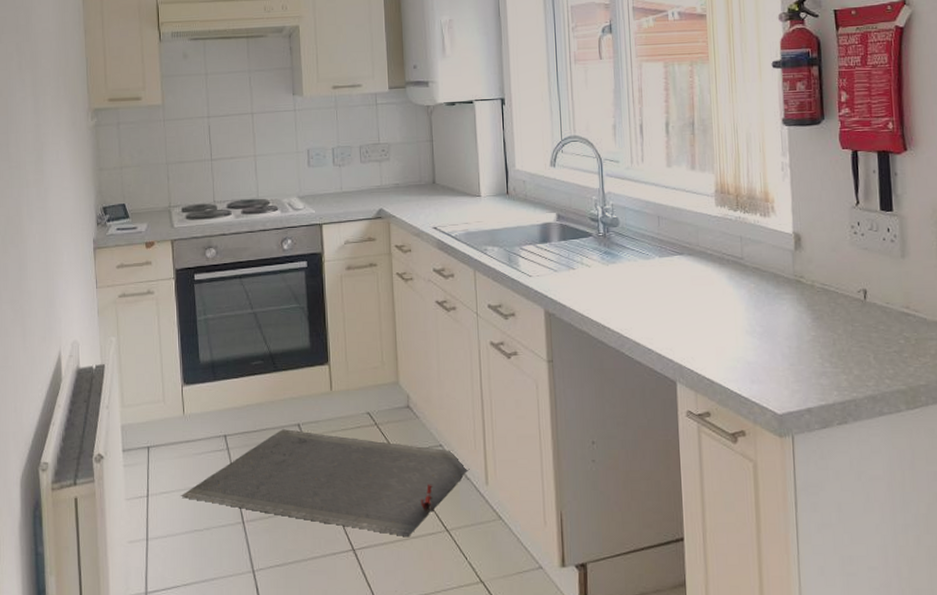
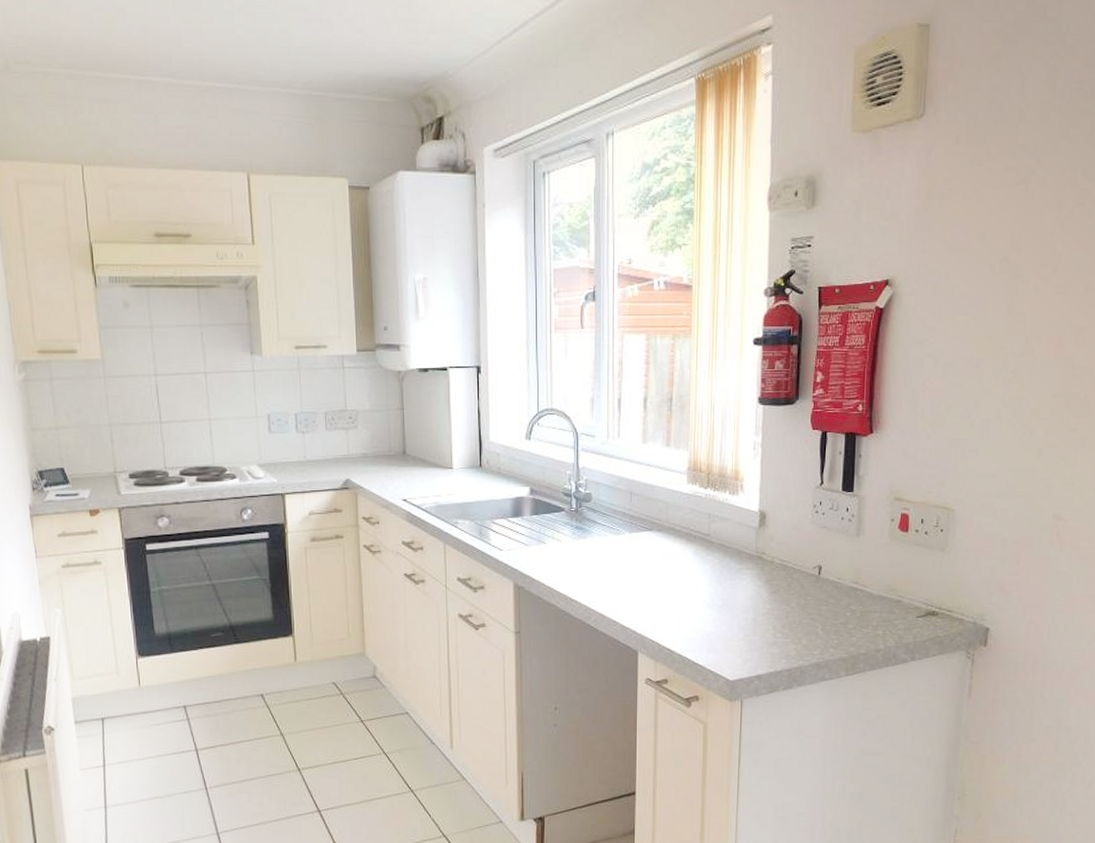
door mat: present [181,429,470,536] -> none [139,699,435,797]

